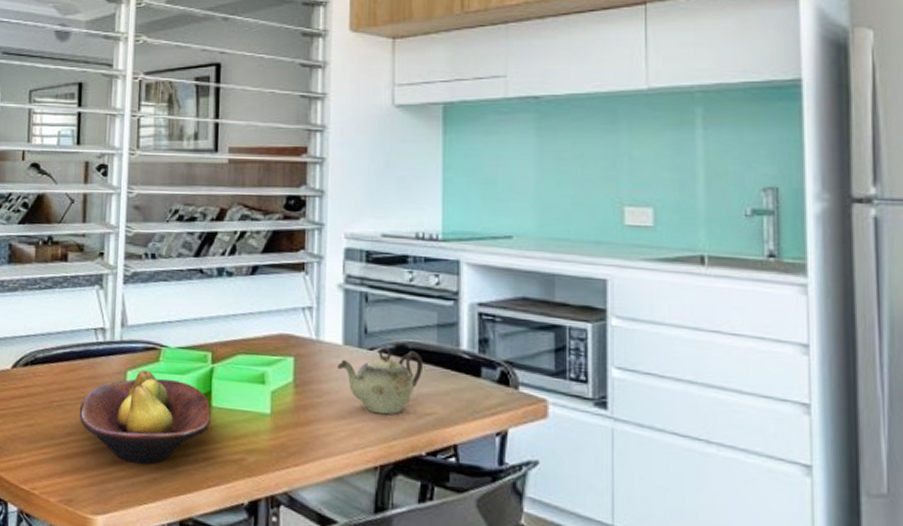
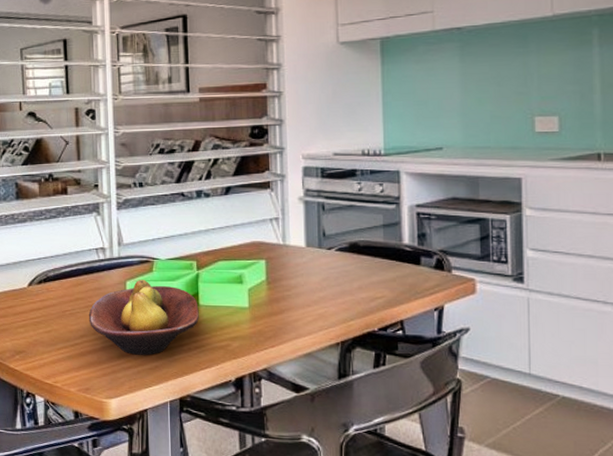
teapot: present [337,347,424,415] -> none [302,246,373,301]

